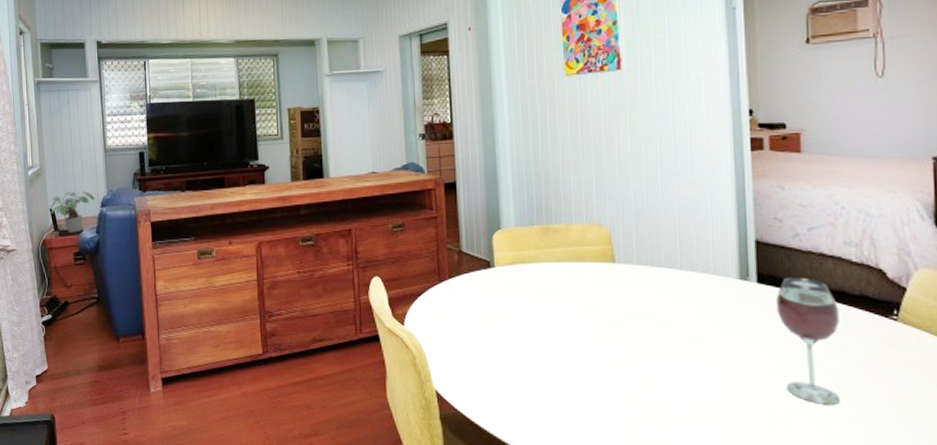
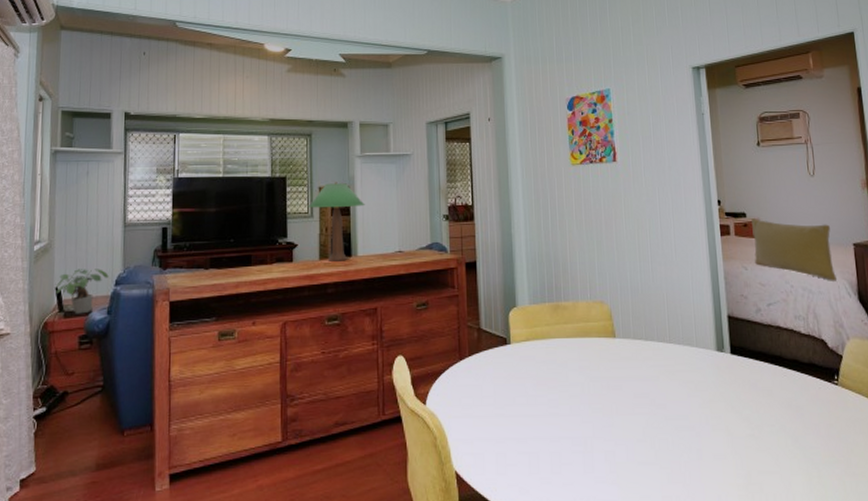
table lamp: none [277,103,336,183] -> present [307,182,365,261]
wineglass: present [775,277,840,405] -> none [745,348,800,464]
pillow: none [791,130,905,202] -> present [750,218,836,281]

